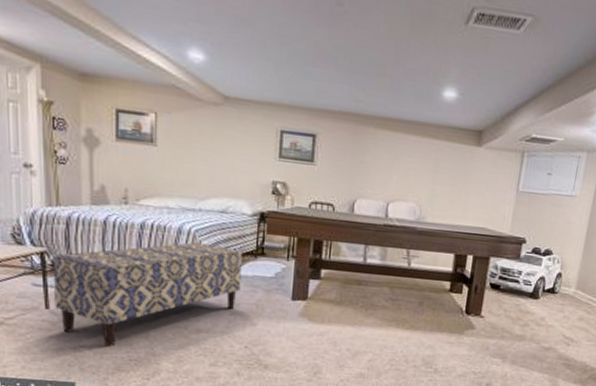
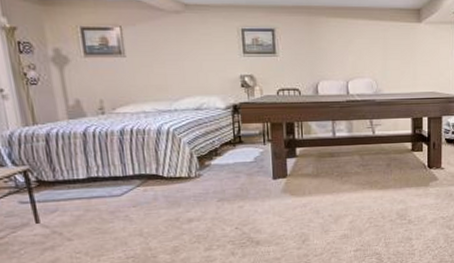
bench: present [52,242,242,347] -> none [37,140,224,249]

